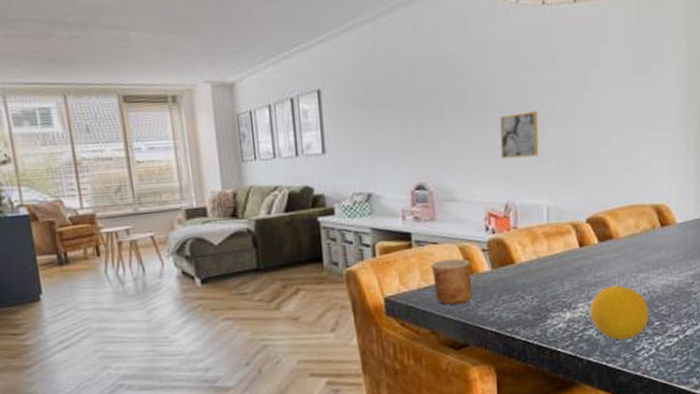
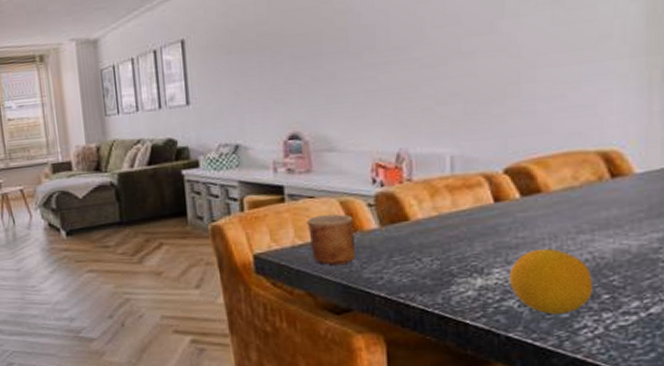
wall art: present [499,111,539,159] -> none [389,46,440,103]

